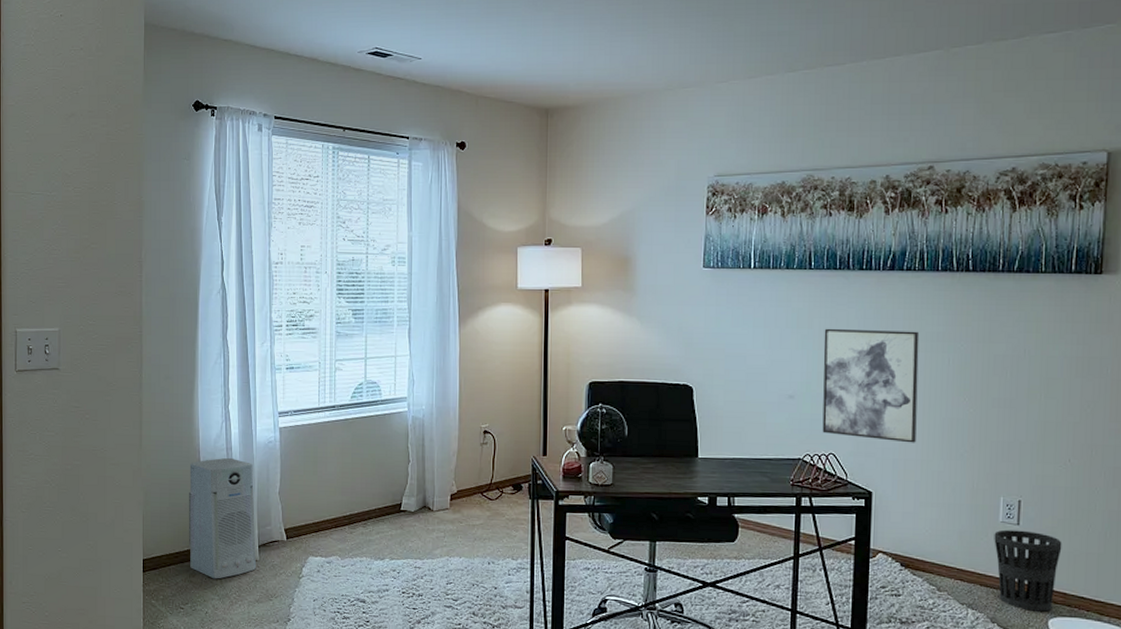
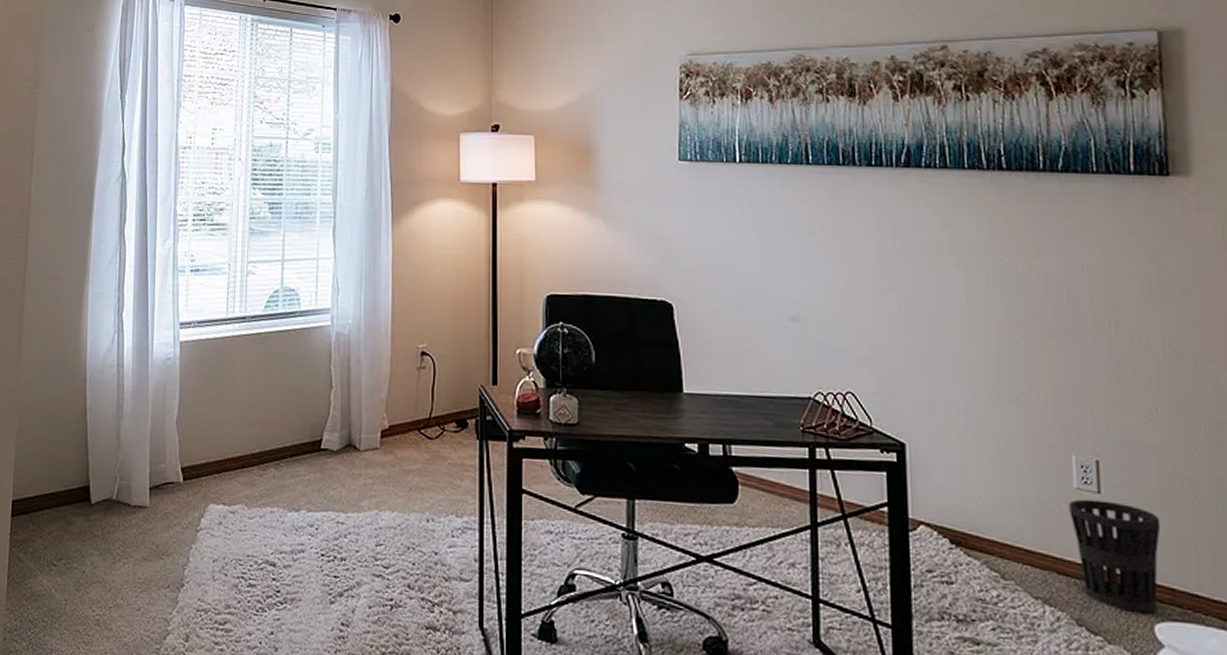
air purifier: present [188,458,257,579] -> none [66,377,148,529]
wall art: present [822,328,920,443] -> none [829,235,956,382]

